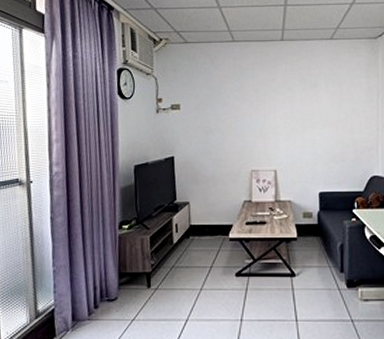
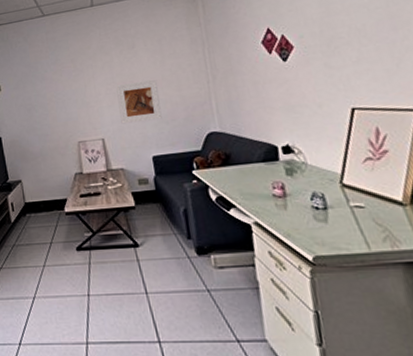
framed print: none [294,121,333,158] -> present [116,80,162,124]

